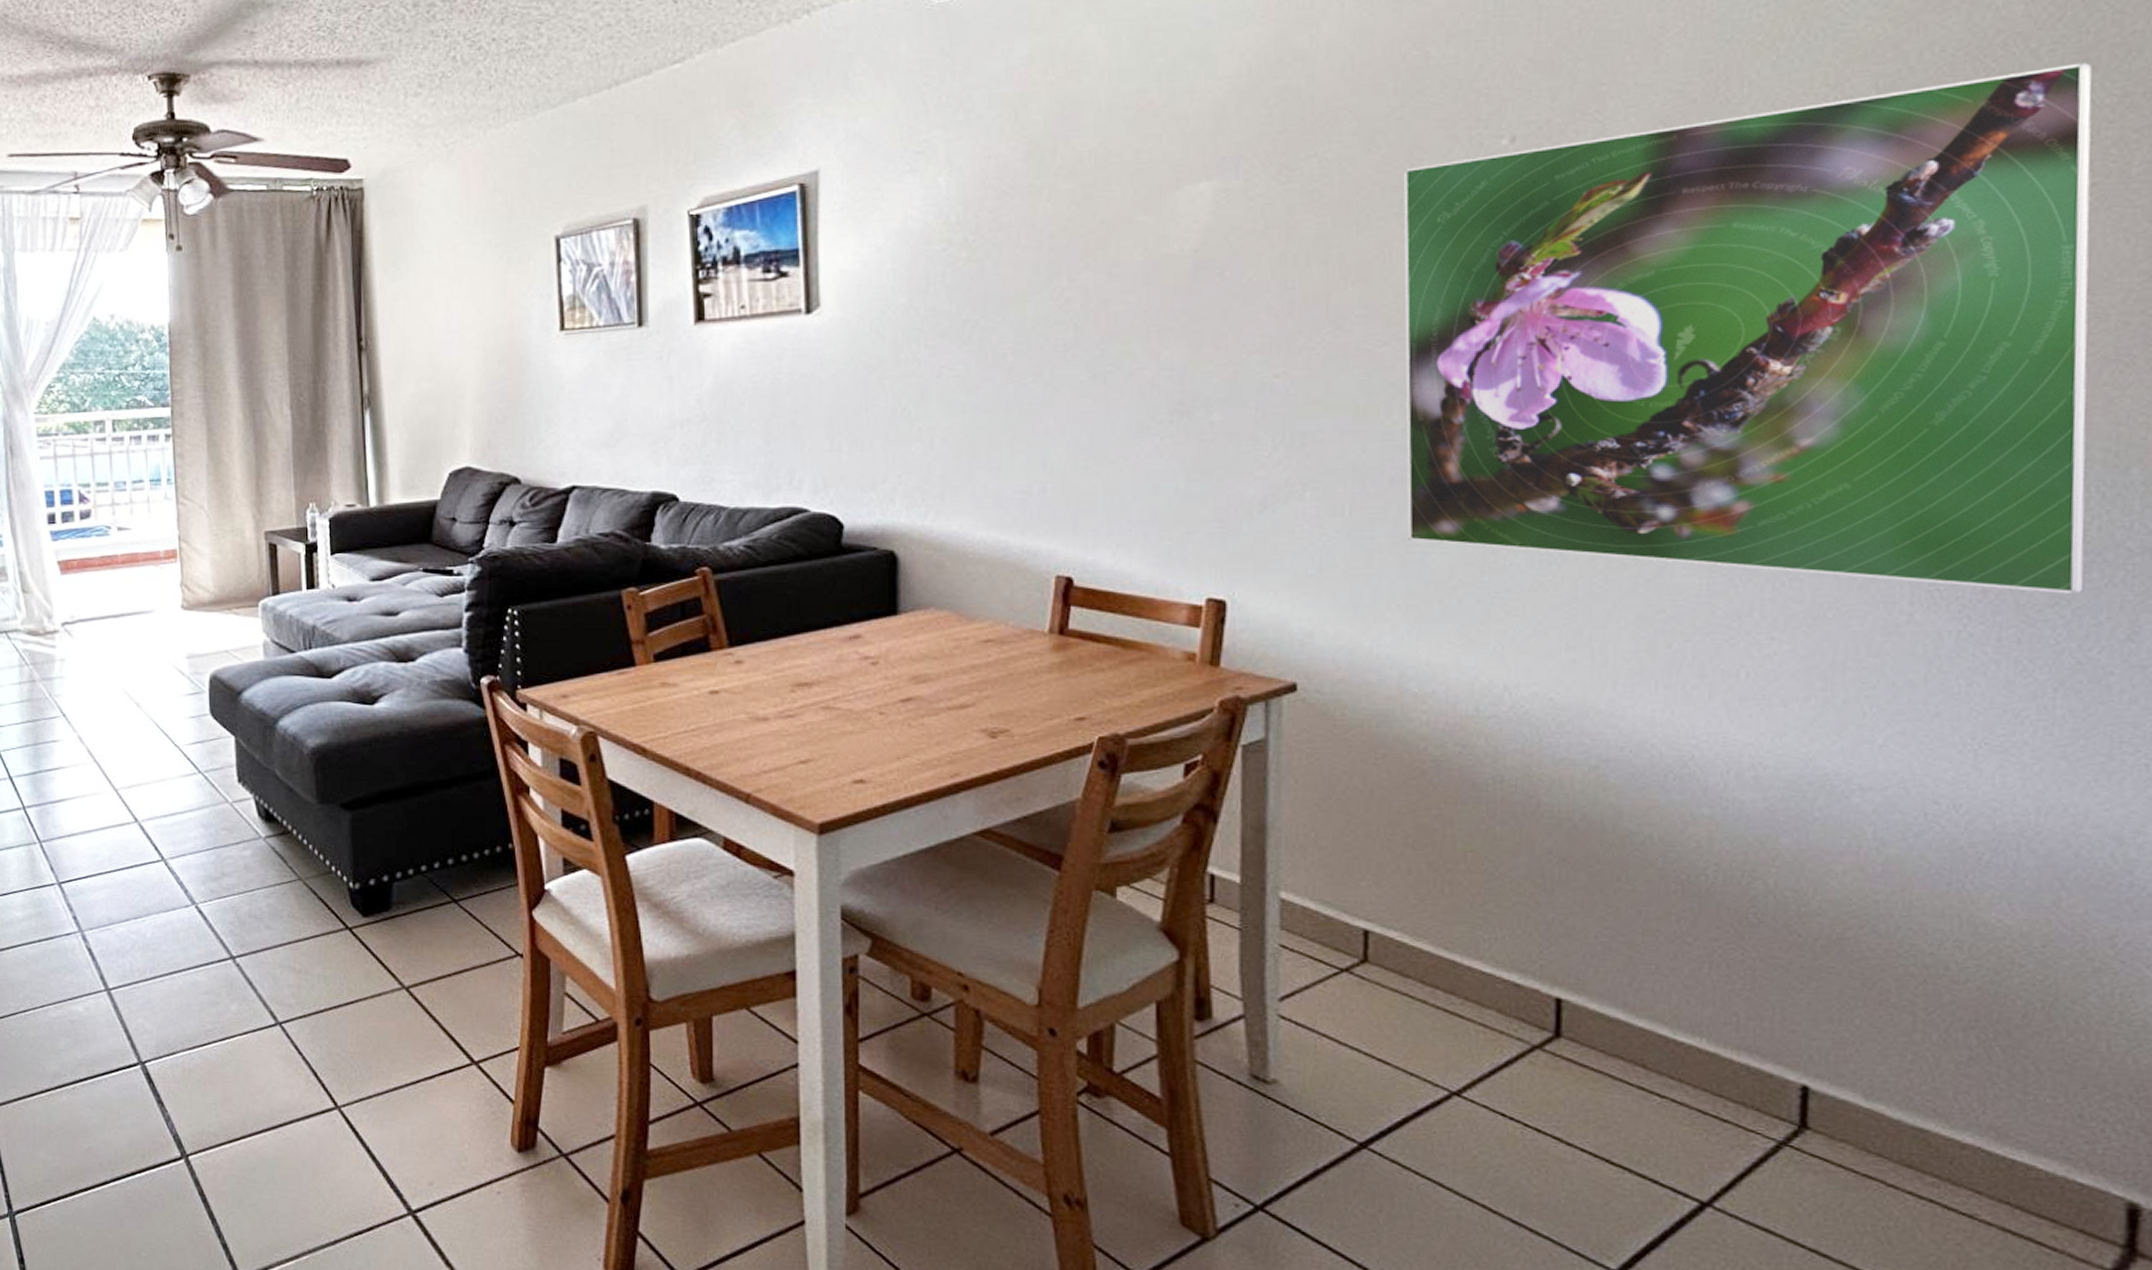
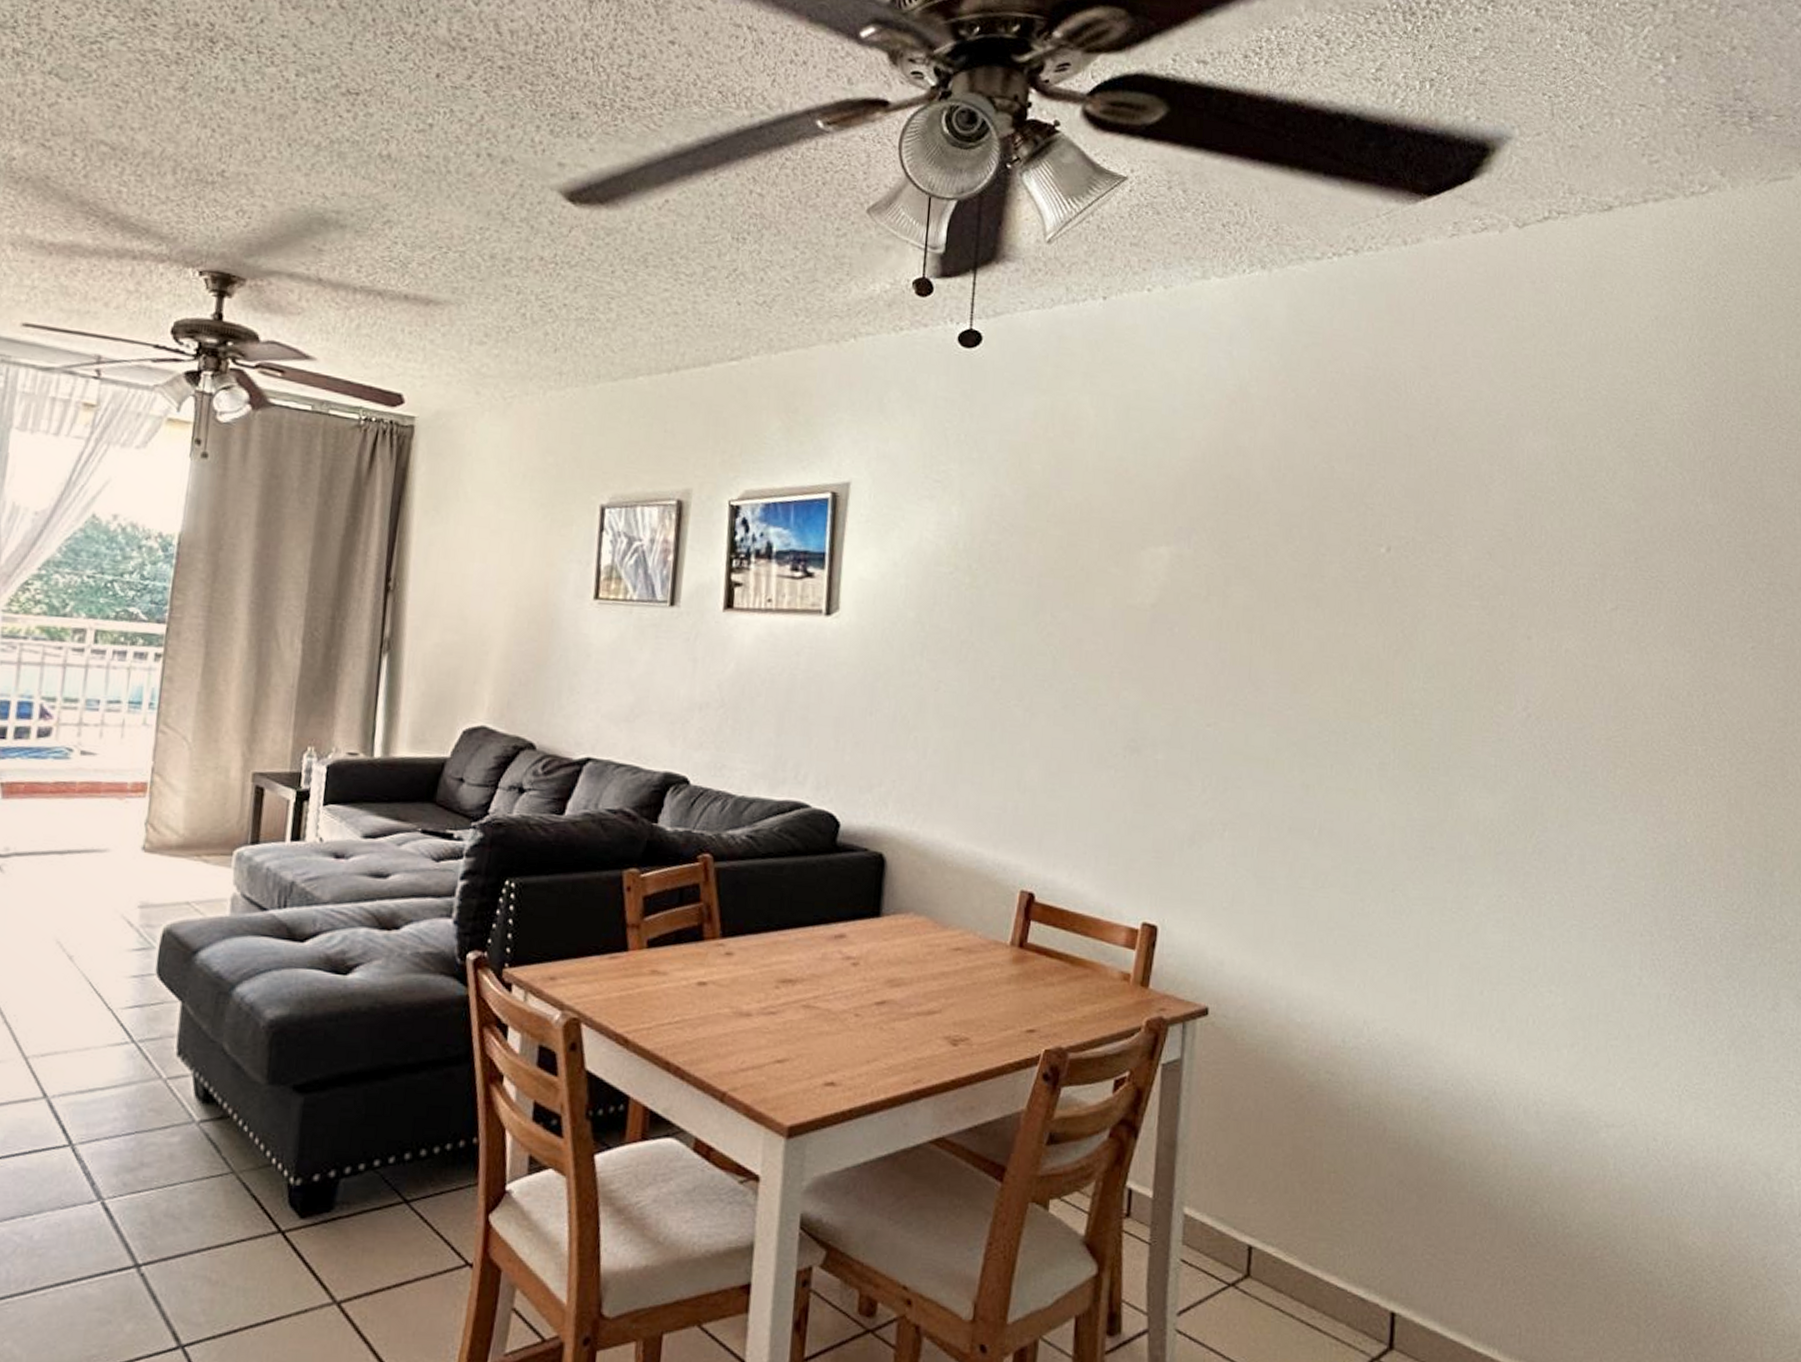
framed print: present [1403,62,2092,595] -> none [1299,554,1752,971]

